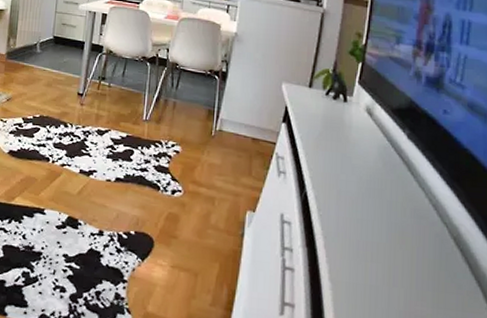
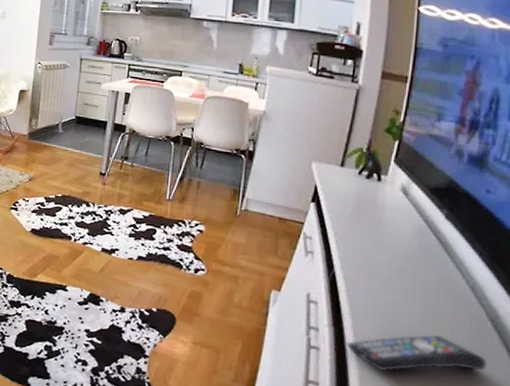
remote control: none [320,253,452,292] -> present [346,334,487,372]

